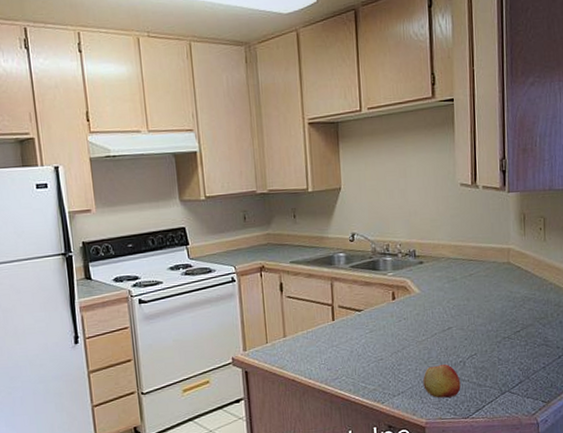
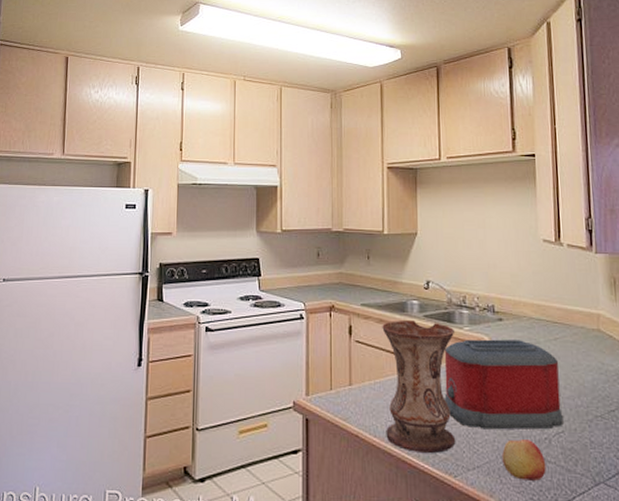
vase: none [311,271,383,388] -> present [382,319,456,454]
toaster: none [370,279,476,361] -> present [444,339,563,430]

